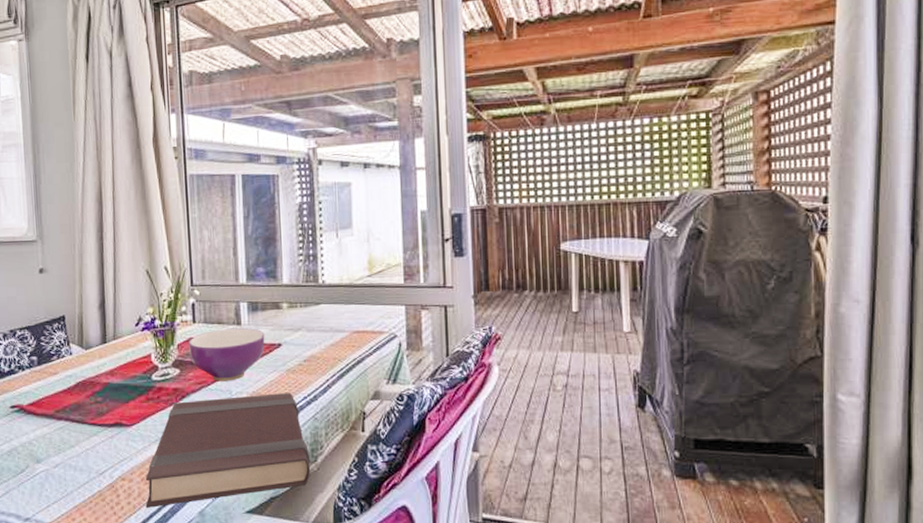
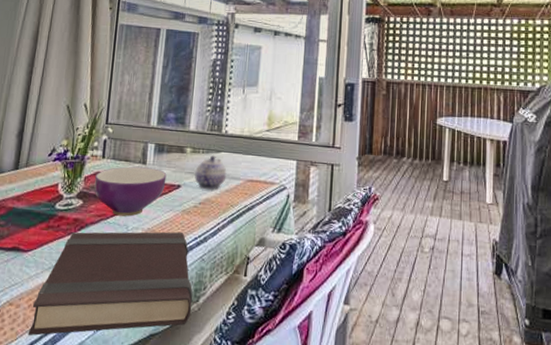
teapot: none [295,307,330,345] -> present [194,154,227,190]

